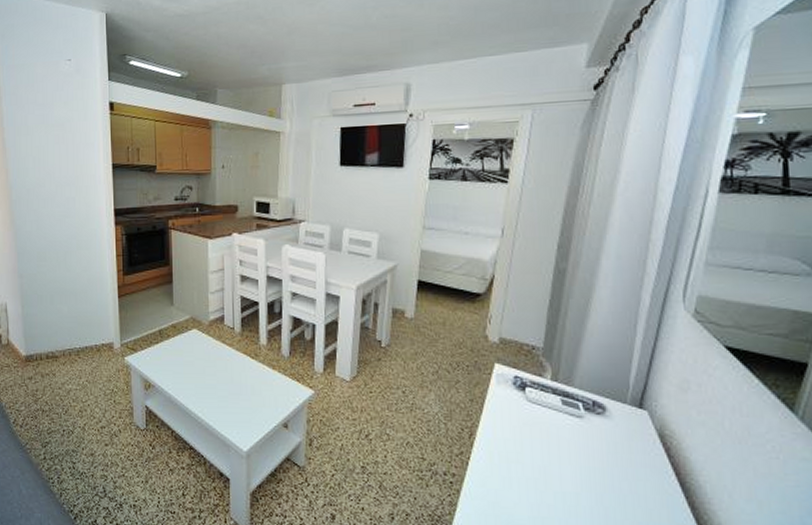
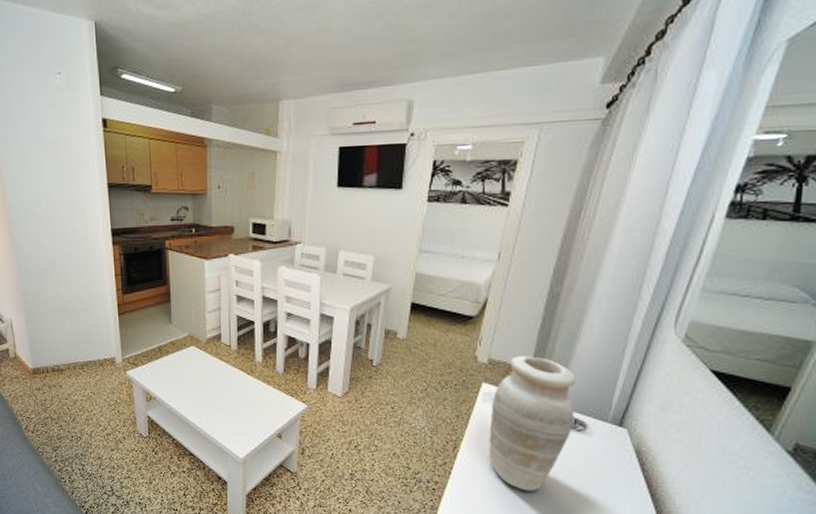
vase: none [505,334,593,483] -> present [489,356,576,492]

